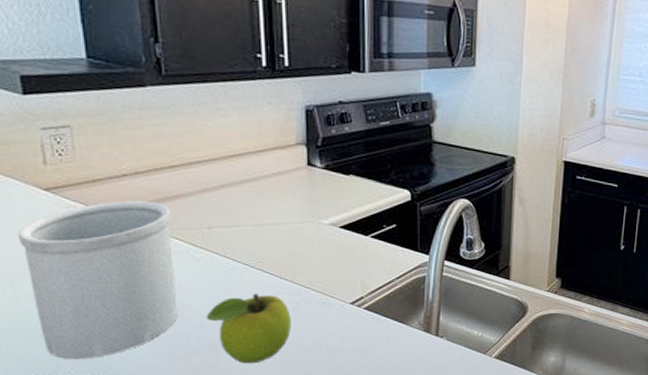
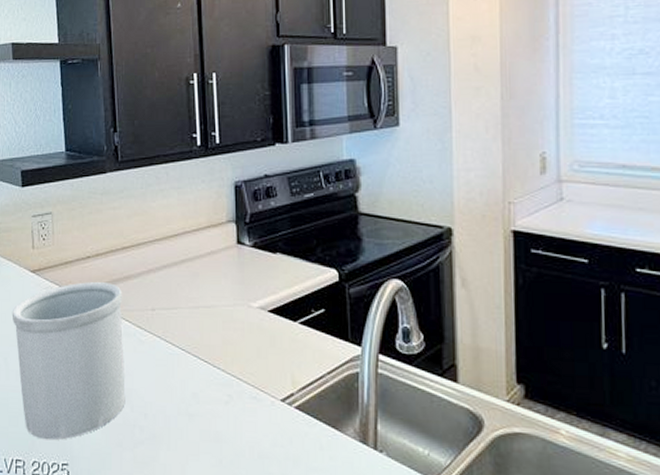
fruit: present [206,293,291,364] -> none [148,381,224,462]

